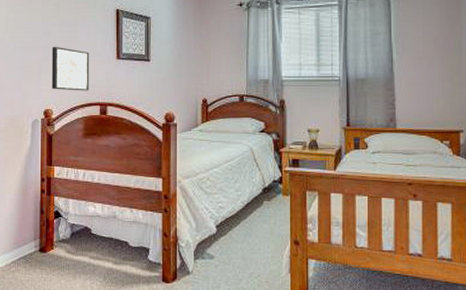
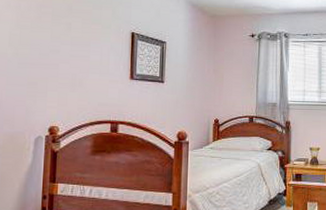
wall art: present [51,46,90,91] -> none [58,64,102,109]

